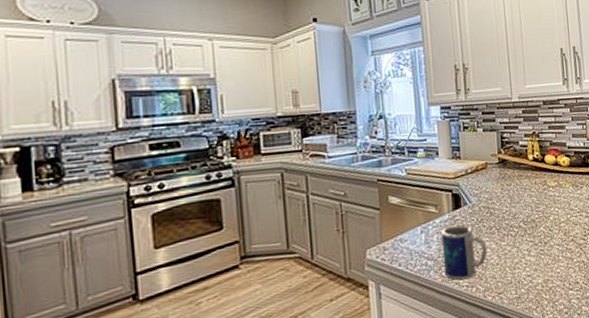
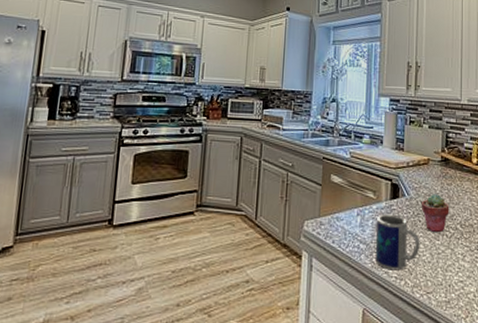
potted succulent: none [483,196,512,235] -> present [421,194,450,233]

